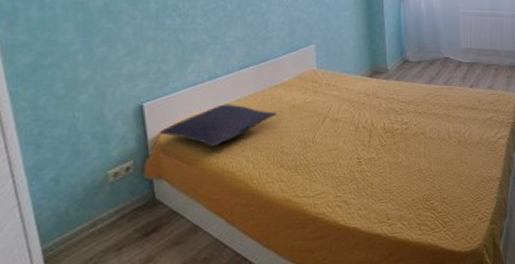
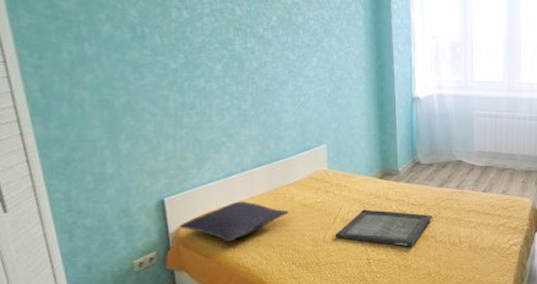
serving tray: none [325,108,423,145] -> present [335,209,433,247]

